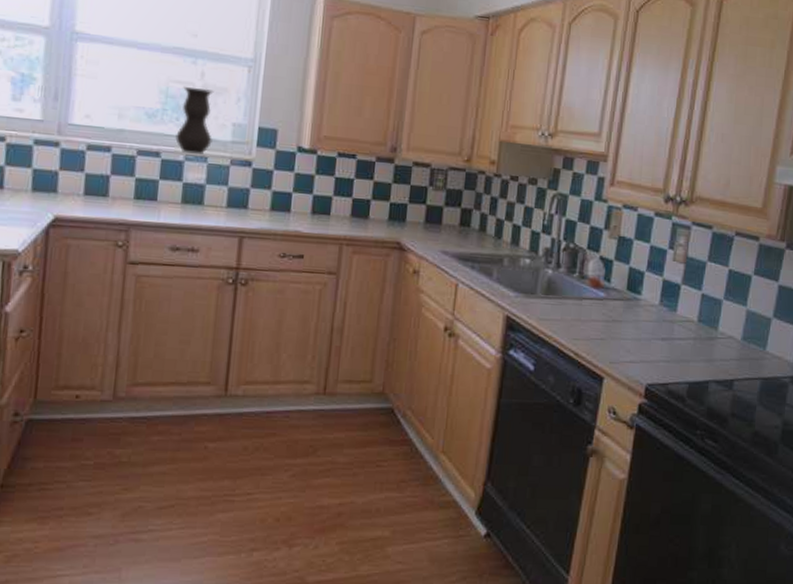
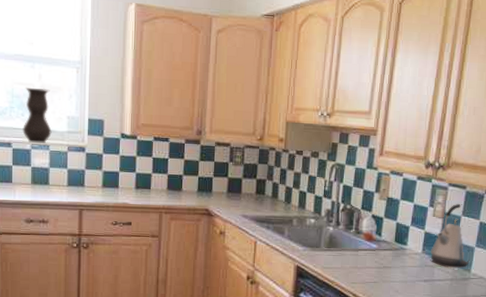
kettle: none [669,247,716,326] -> present [430,204,469,269]

